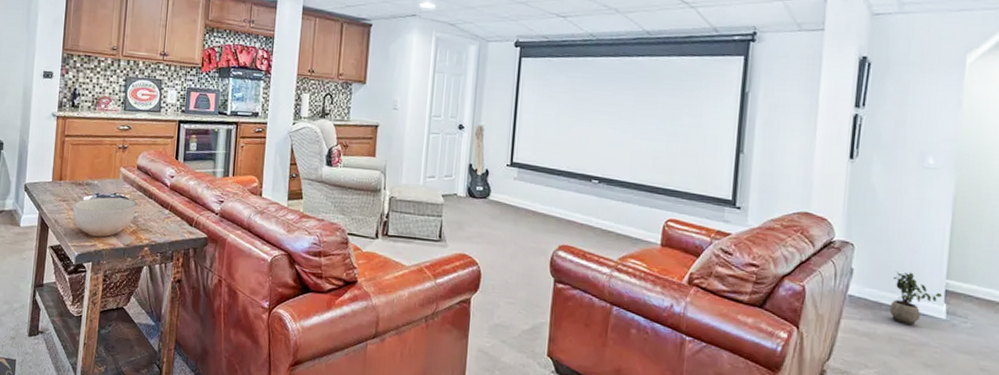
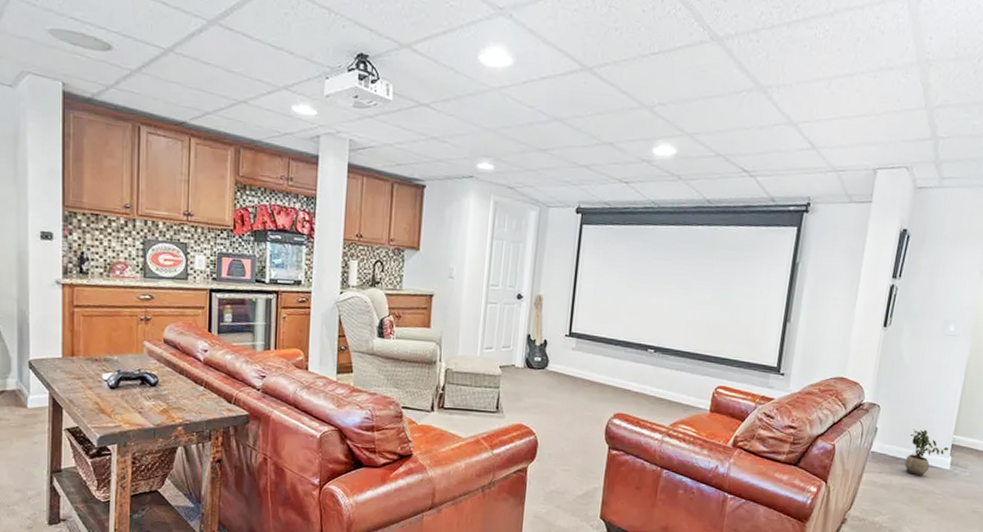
bowl: present [72,197,138,237] -> none [90,373,167,417]

